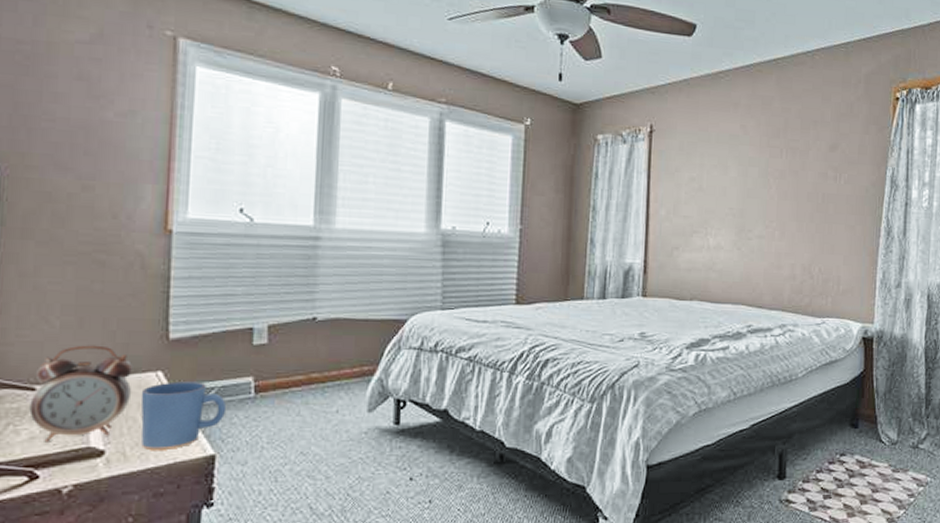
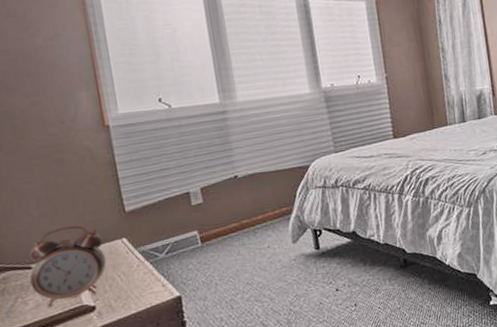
mug: present [140,381,227,450] -> none [113,241,182,300]

